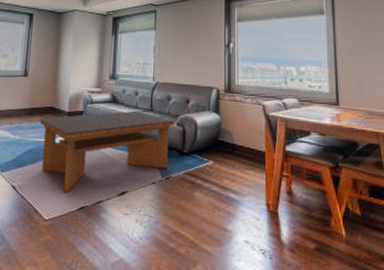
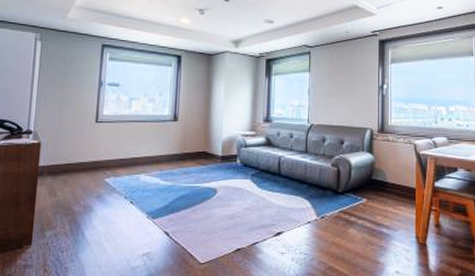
coffee table: present [39,110,175,193] -> none [192,153,329,237]

